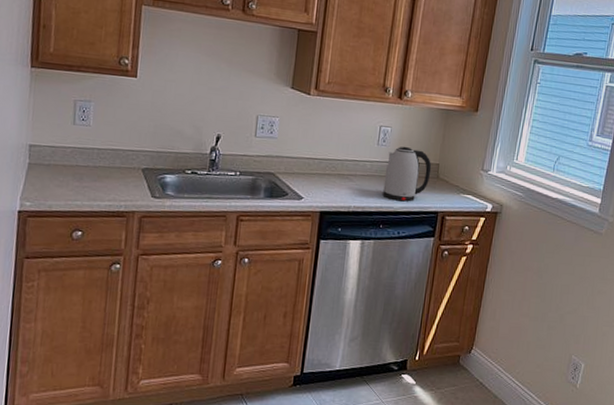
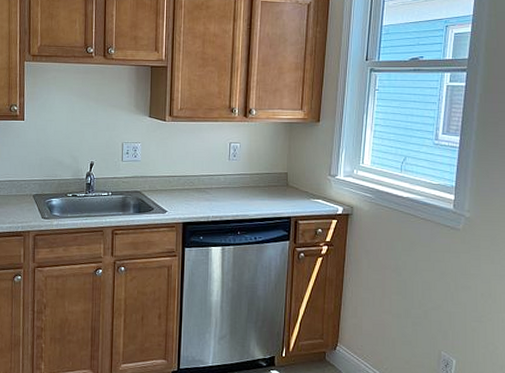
kettle: present [382,146,432,202] -> none [237,159,281,209]

